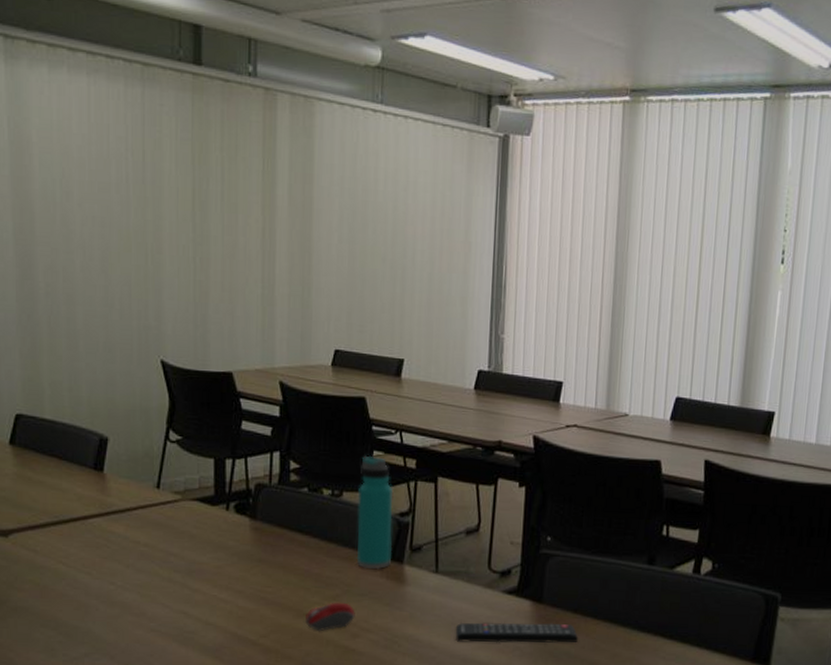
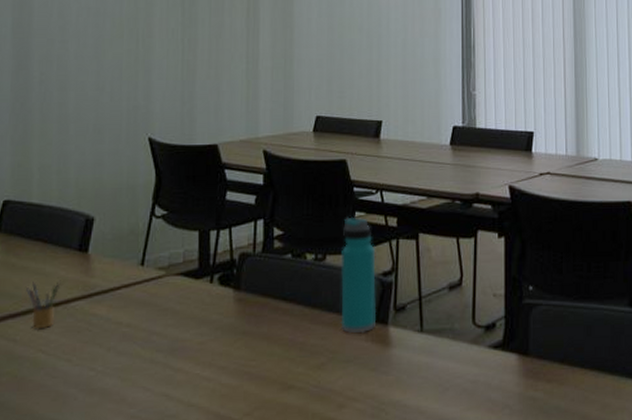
pencil box: none [42,496,78,543] -> present [25,280,61,329]
computer mouse: present [305,602,355,632] -> none [290,371,341,405]
remote control: present [455,622,579,643] -> none [443,375,568,404]

